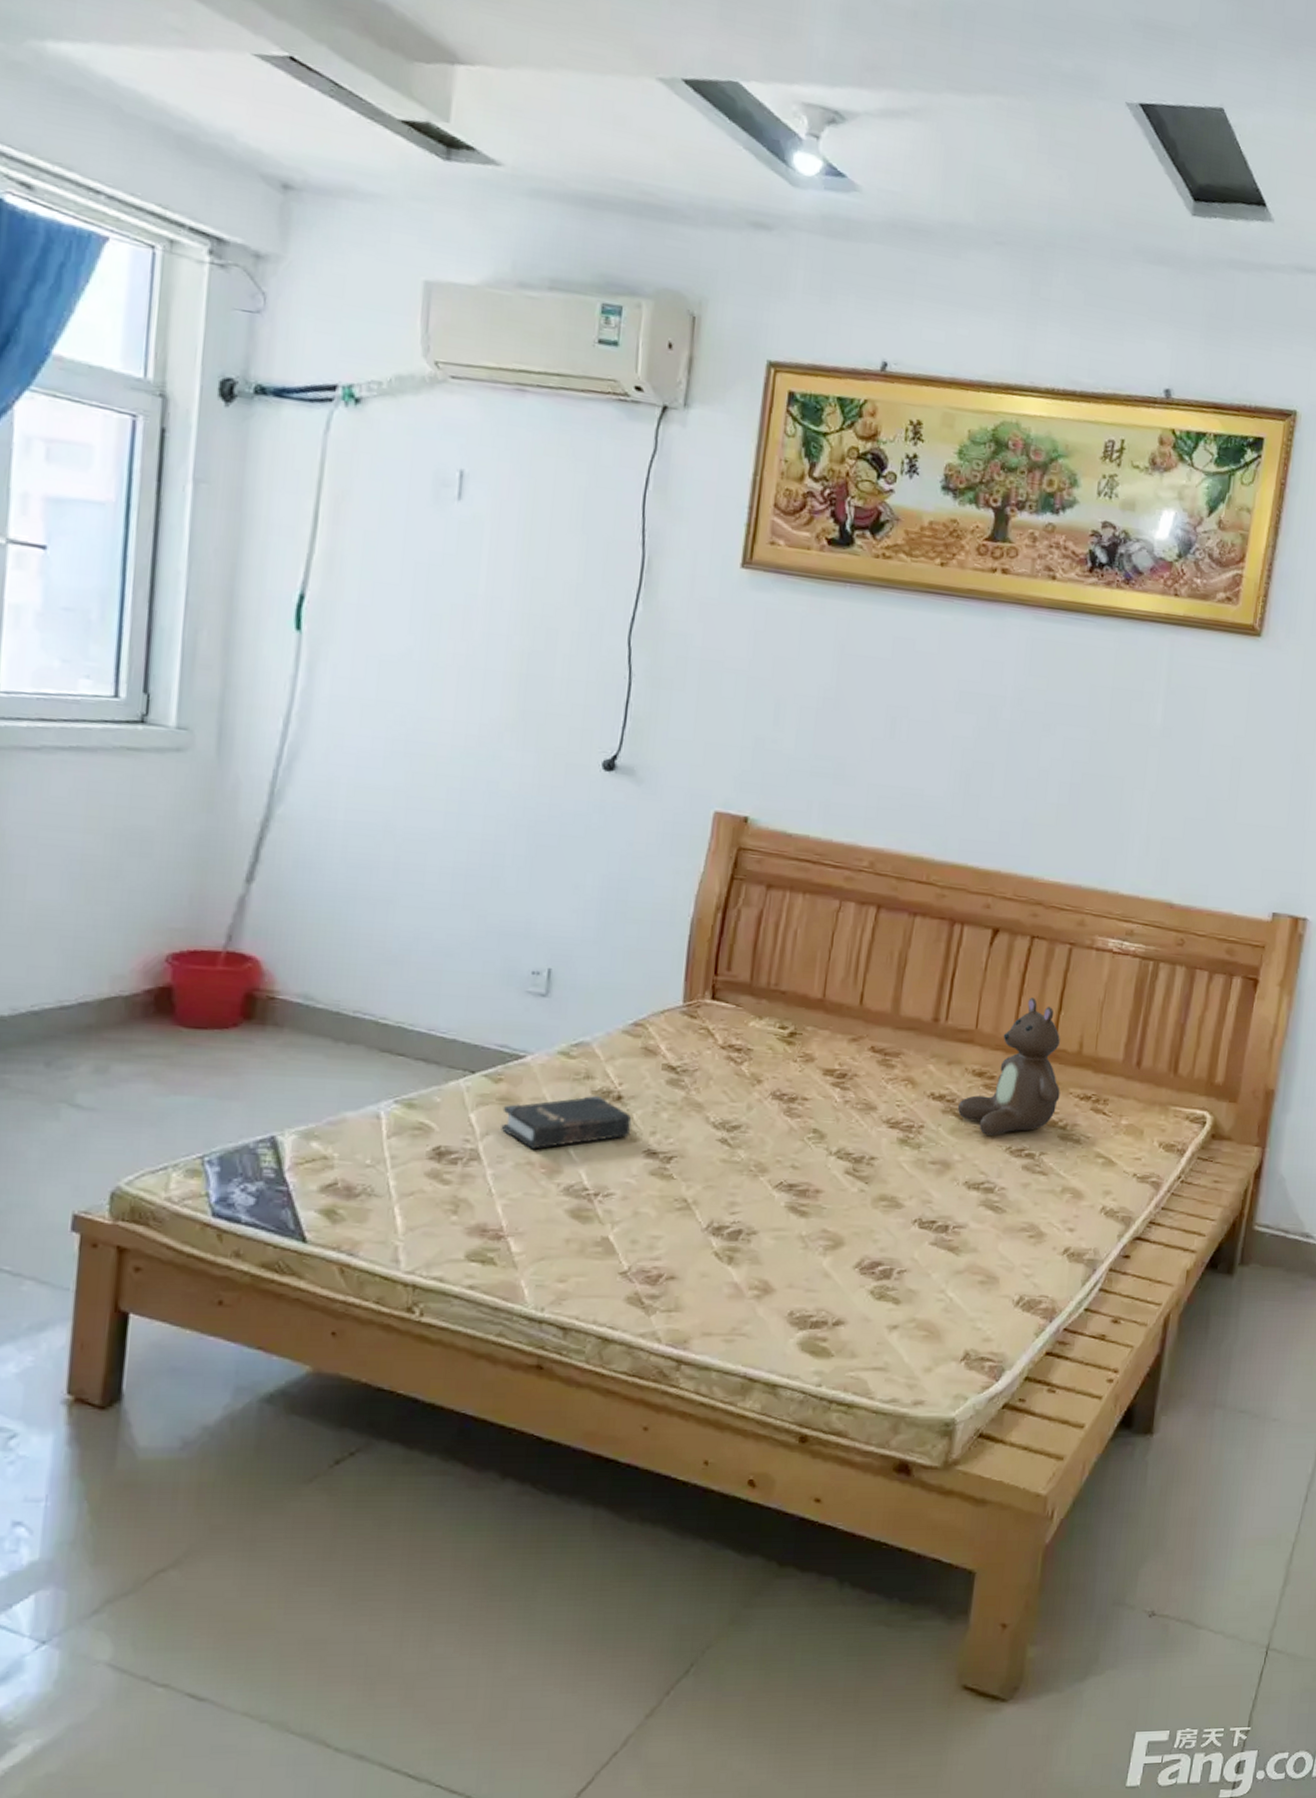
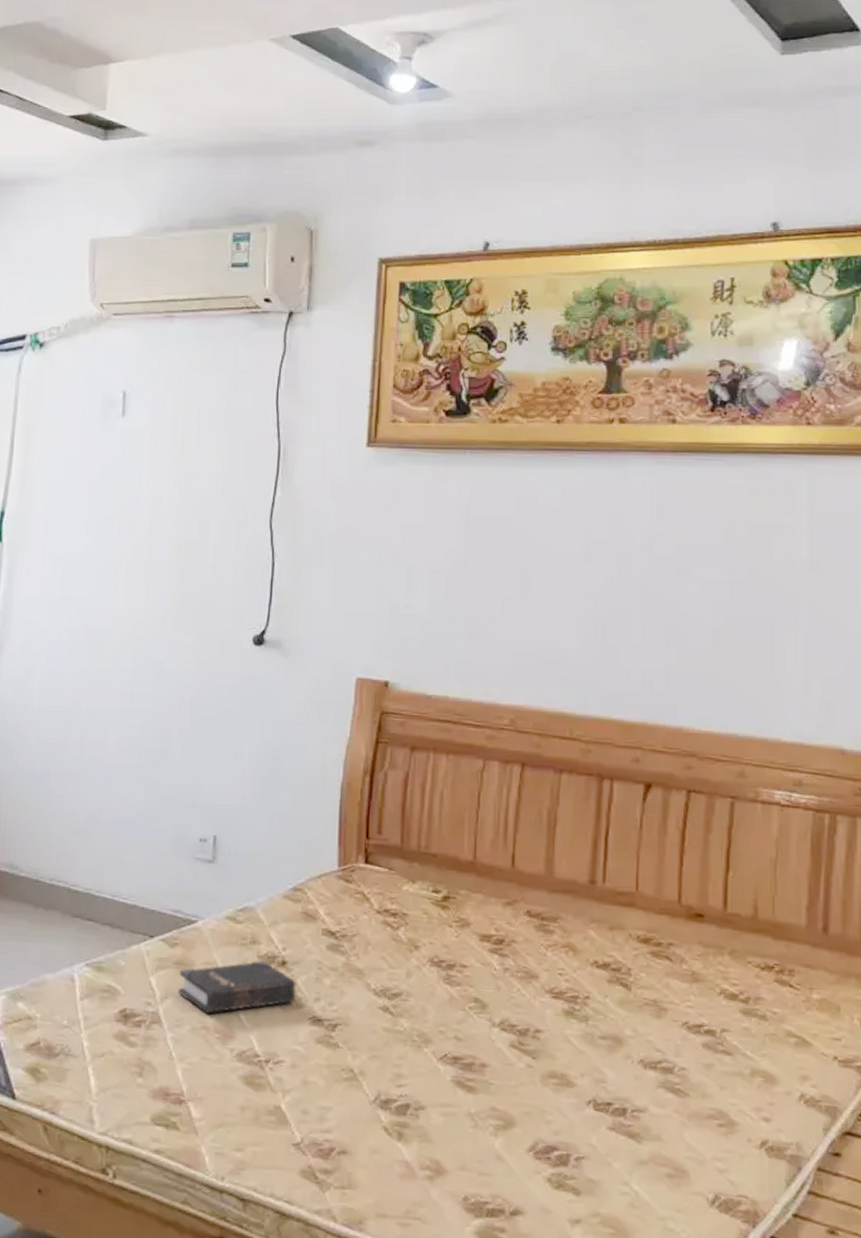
teddy bear: present [957,997,1060,1136] -> none [624,856,737,1009]

